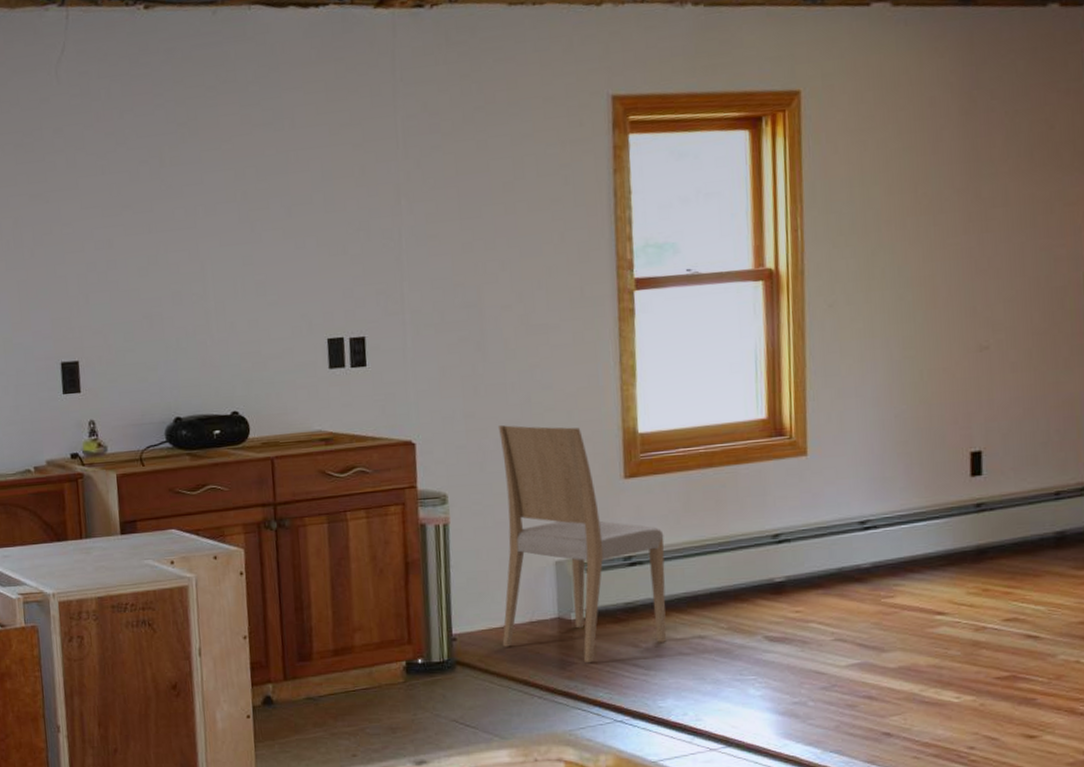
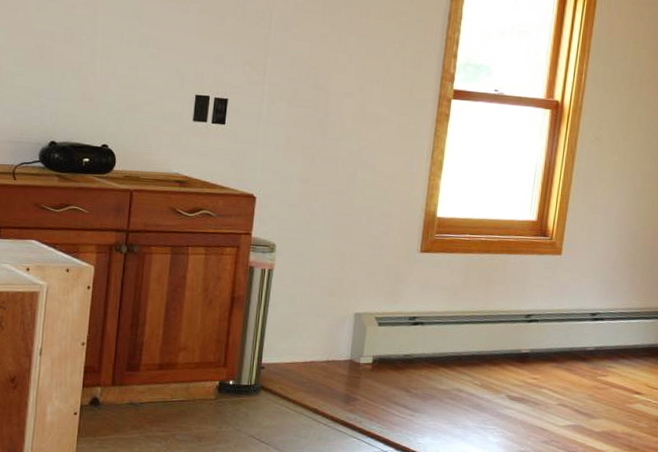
dining chair: present [497,425,667,664] -> none [301,193,444,401]

